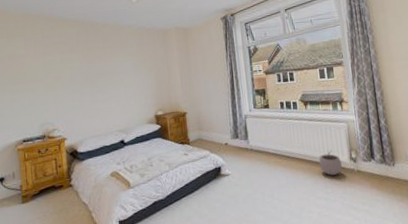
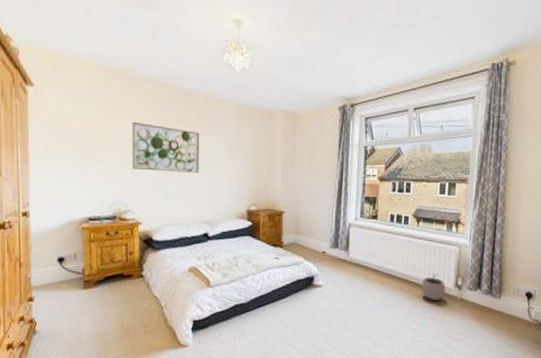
wall art: none [53,54,111,94] -> present [132,121,200,173]

